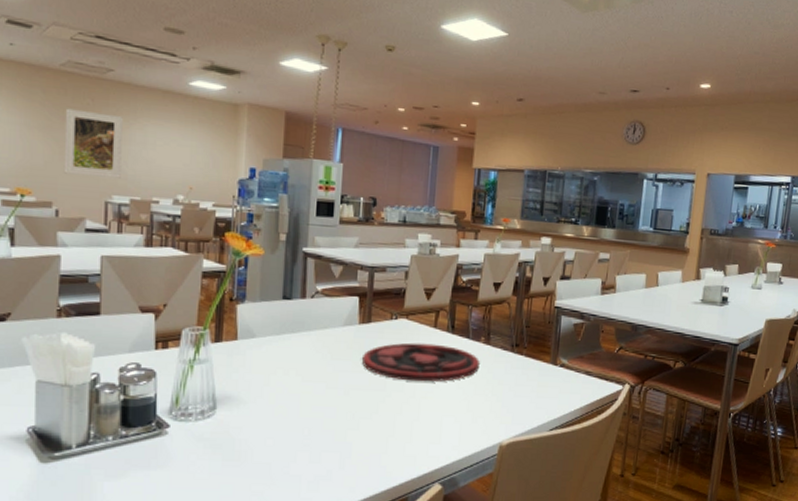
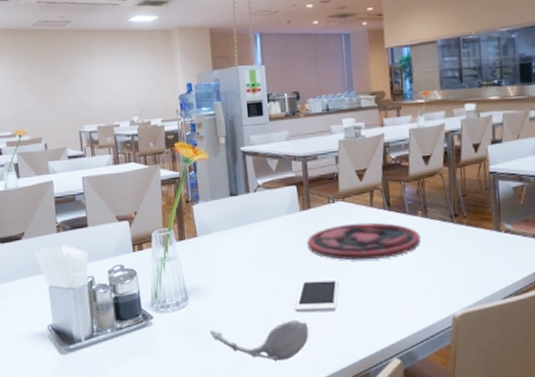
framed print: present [63,108,123,178] -> none [41,58,88,113]
spoon: none [236,438,351,482] -> present [209,320,309,362]
cell phone: none [338,396,390,432] -> present [295,278,339,312]

